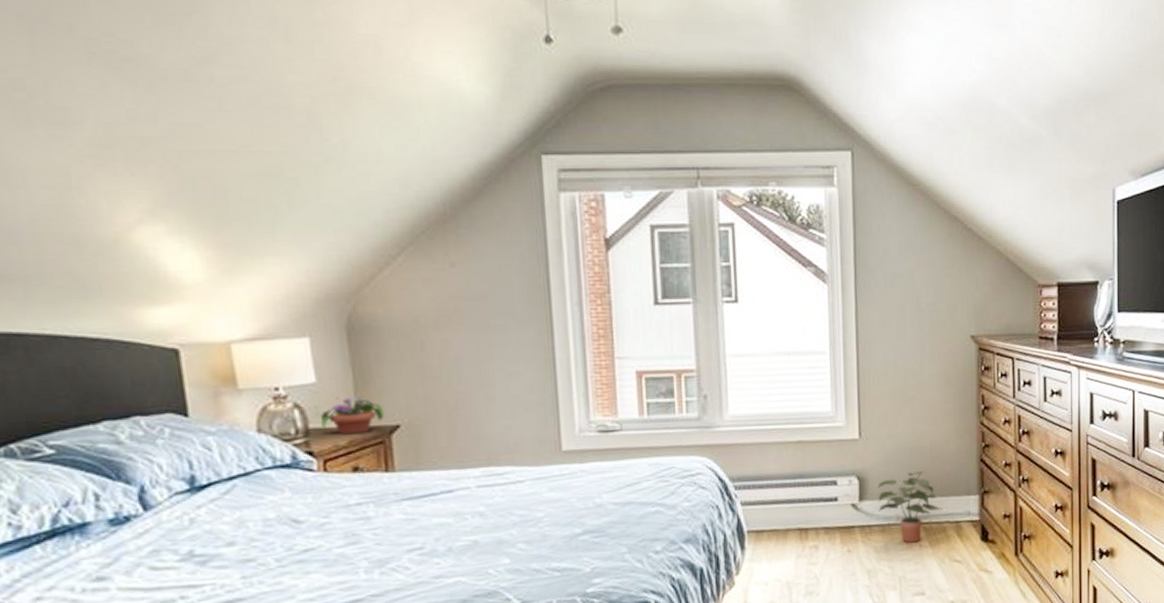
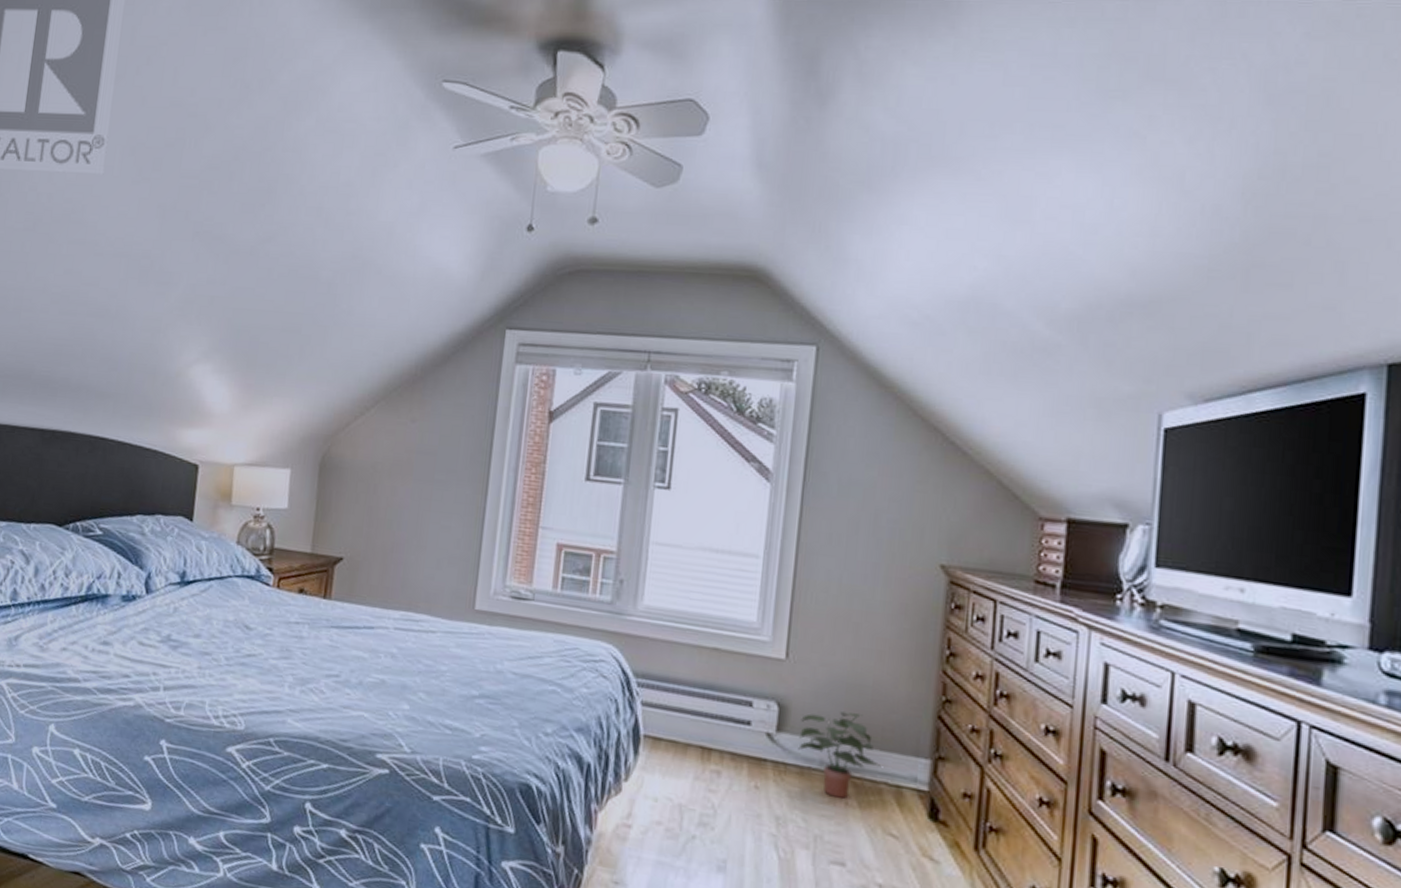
potted flower: present [320,391,385,436] -> none [283,521,334,561]

